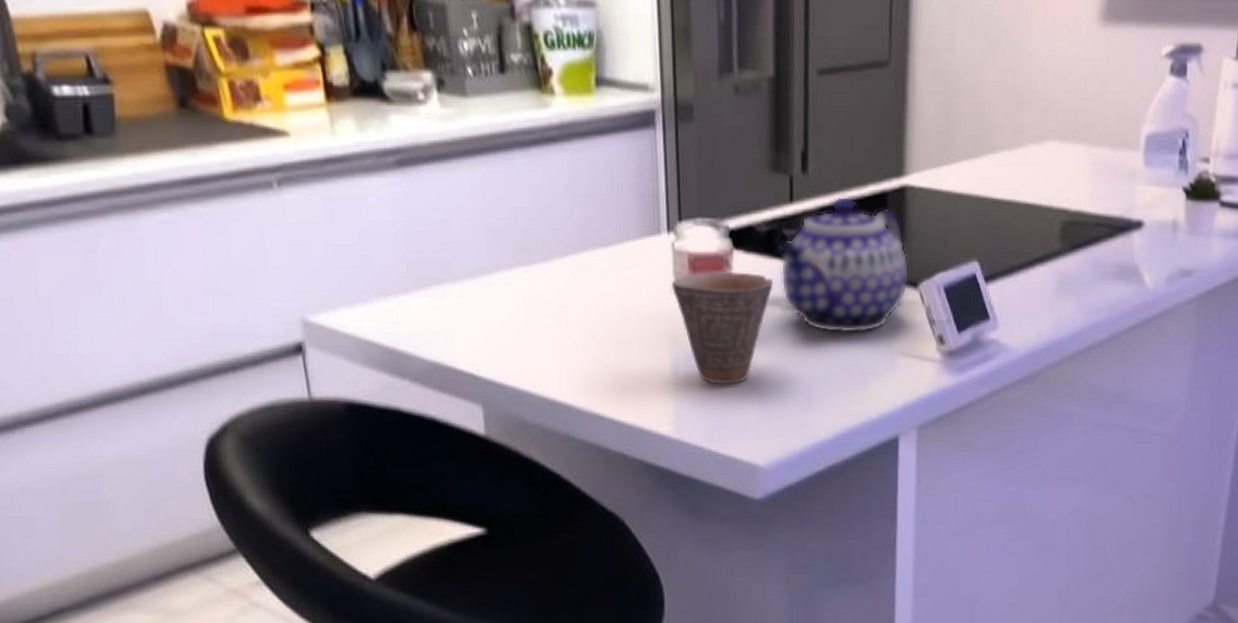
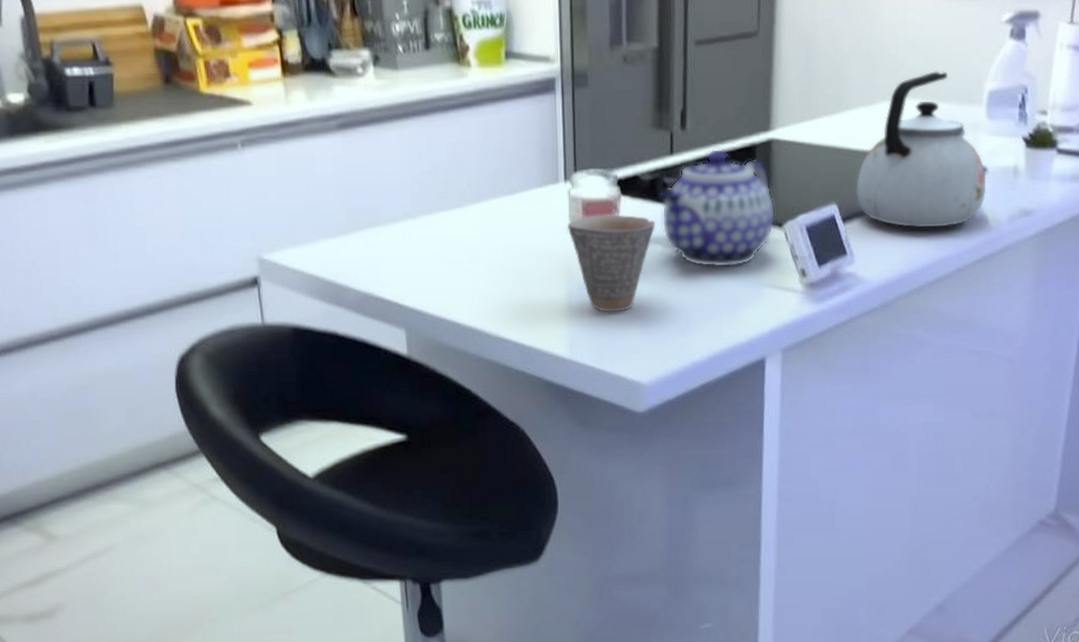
kettle: none [1000,111,1143,289] -> present [856,71,987,228]

